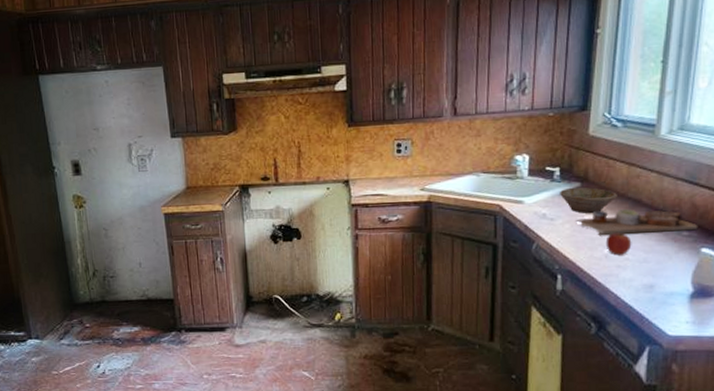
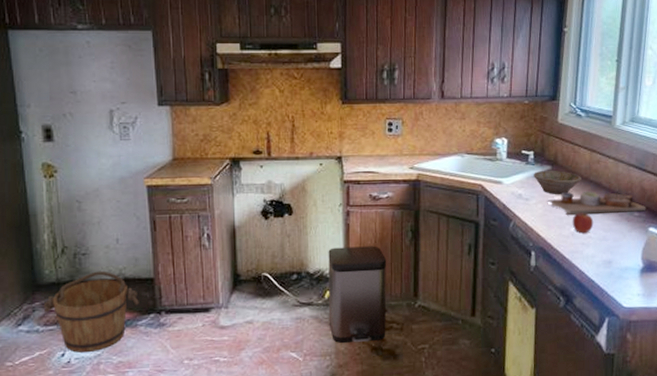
bucket: none [80,292,162,365] -> present [43,270,139,353]
pedal bin: none [337,269,398,365] -> present [328,246,387,343]

